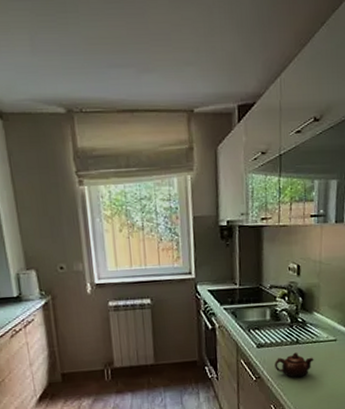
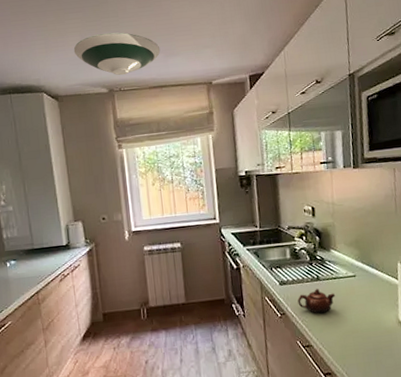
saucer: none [20,34,132,93] -> present [73,32,161,76]

